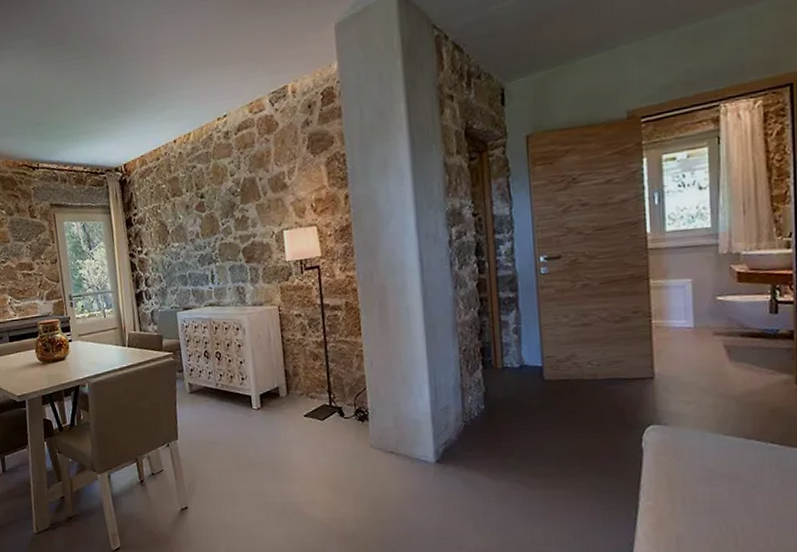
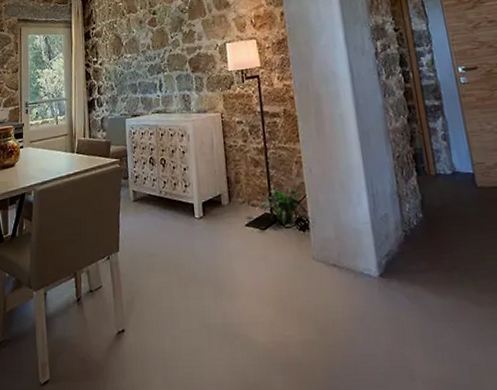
potted plant: none [318,381,367,418] -> present [260,188,307,227]

